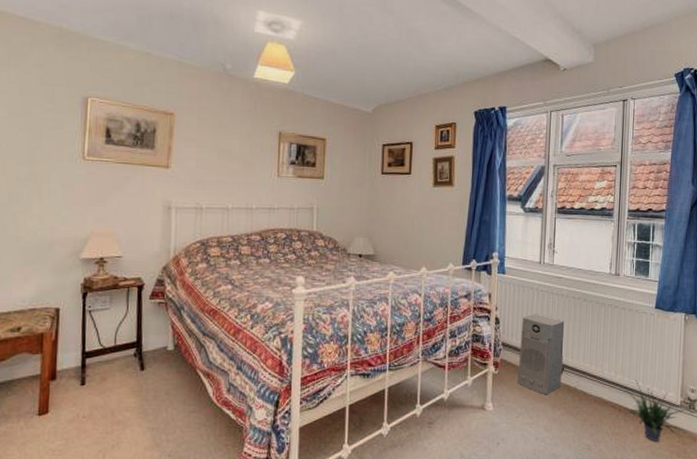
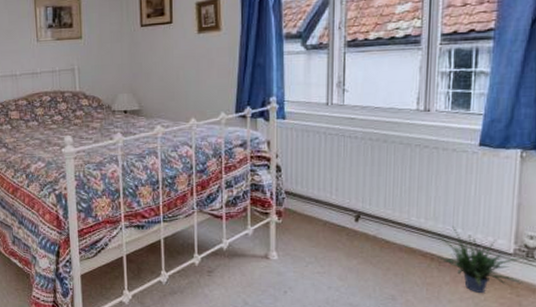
air purifier: present [517,313,565,395] -> none [304,159,360,244]

